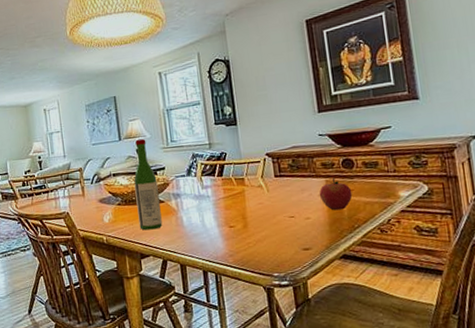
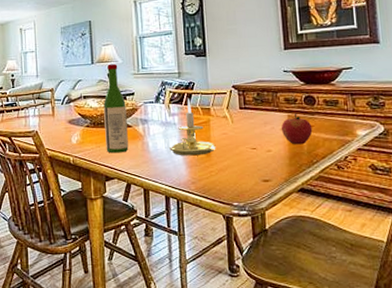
candle holder: none [203,169,253,229] -> present [168,98,216,156]

